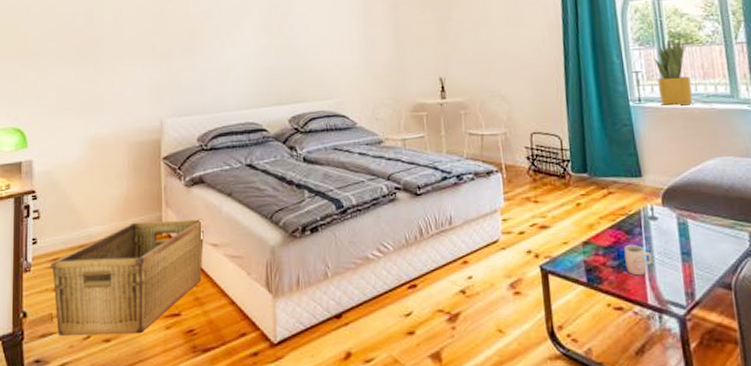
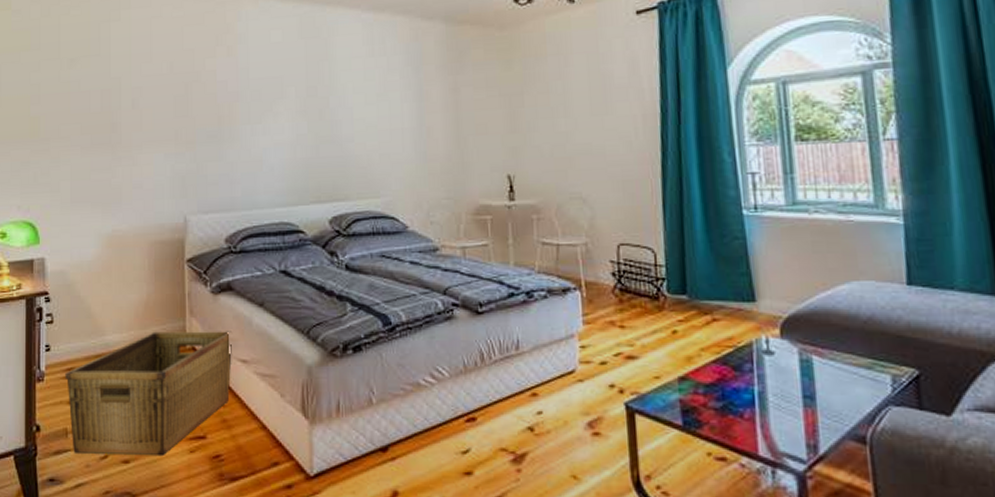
mug: present [624,245,653,276] -> none [730,384,767,421]
planter: present [654,36,693,107] -> none [775,130,825,217]

